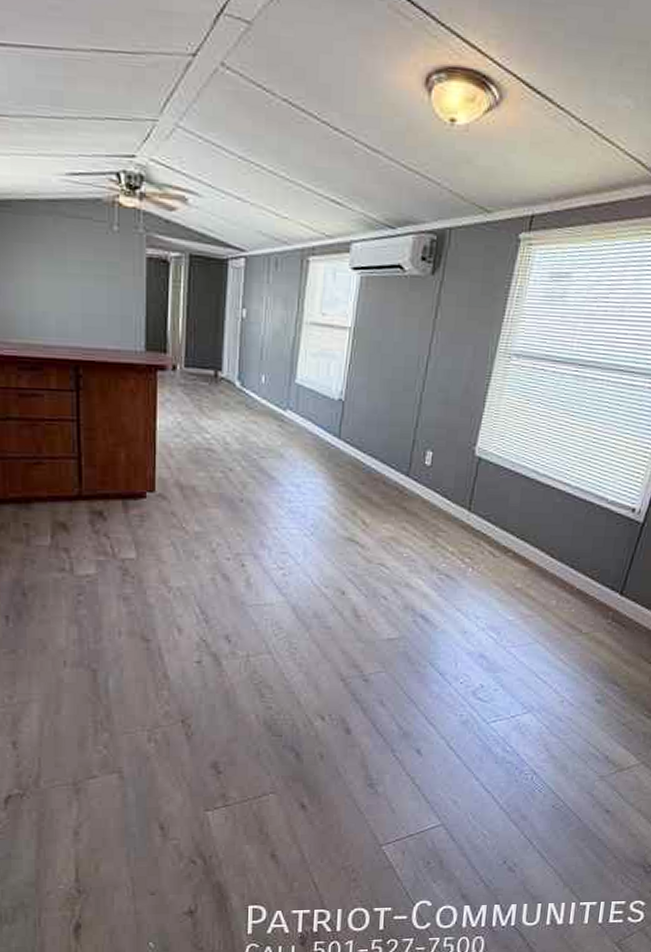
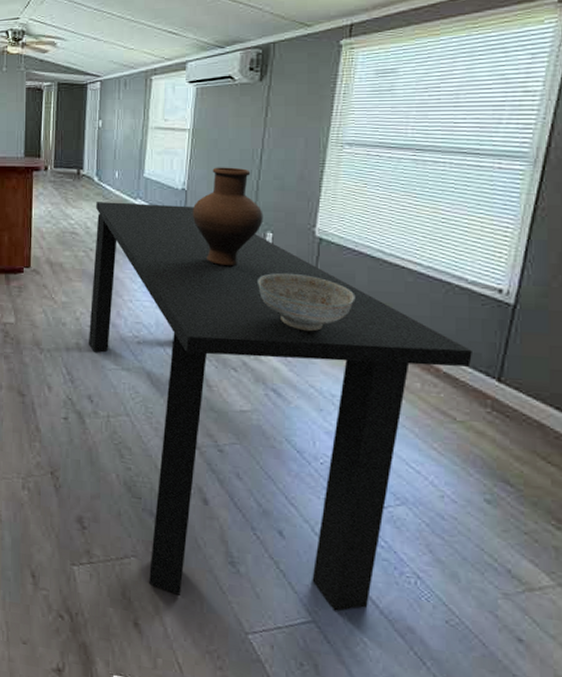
dining table: none [225,412,603,823] -> present [88,202,472,612]
vase: none [348,375,425,489] -> present [192,167,263,267]
decorative bowl: none [413,494,508,555] -> present [256,272,356,332]

